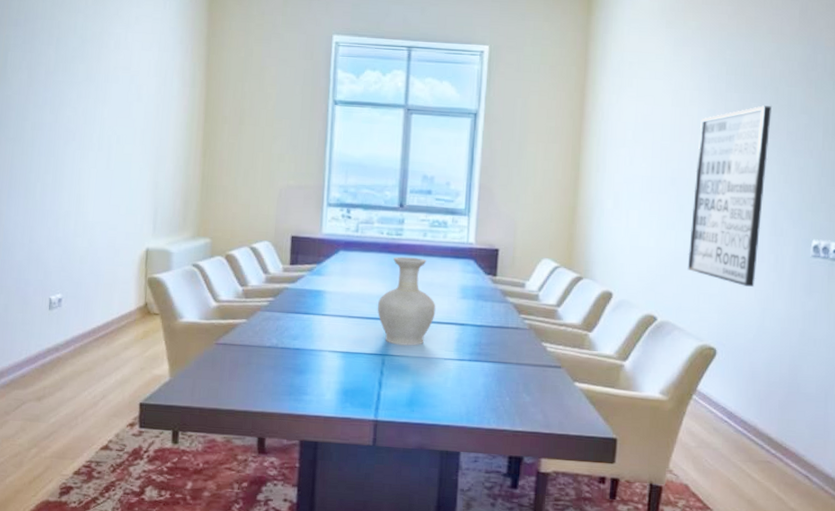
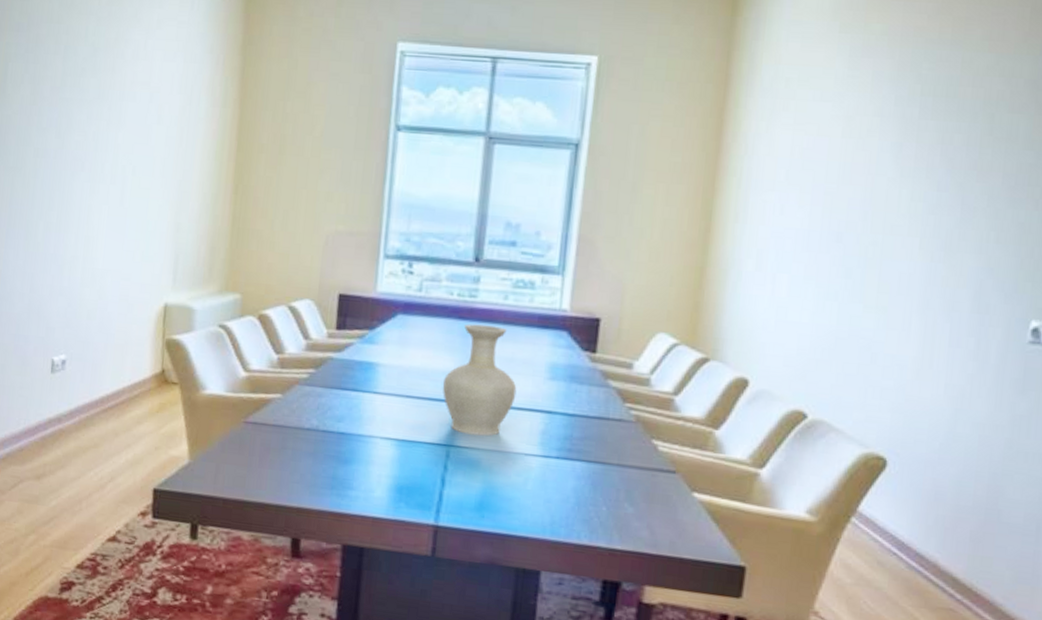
wall art: present [687,105,772,287] -> none [852,138,983,380]

